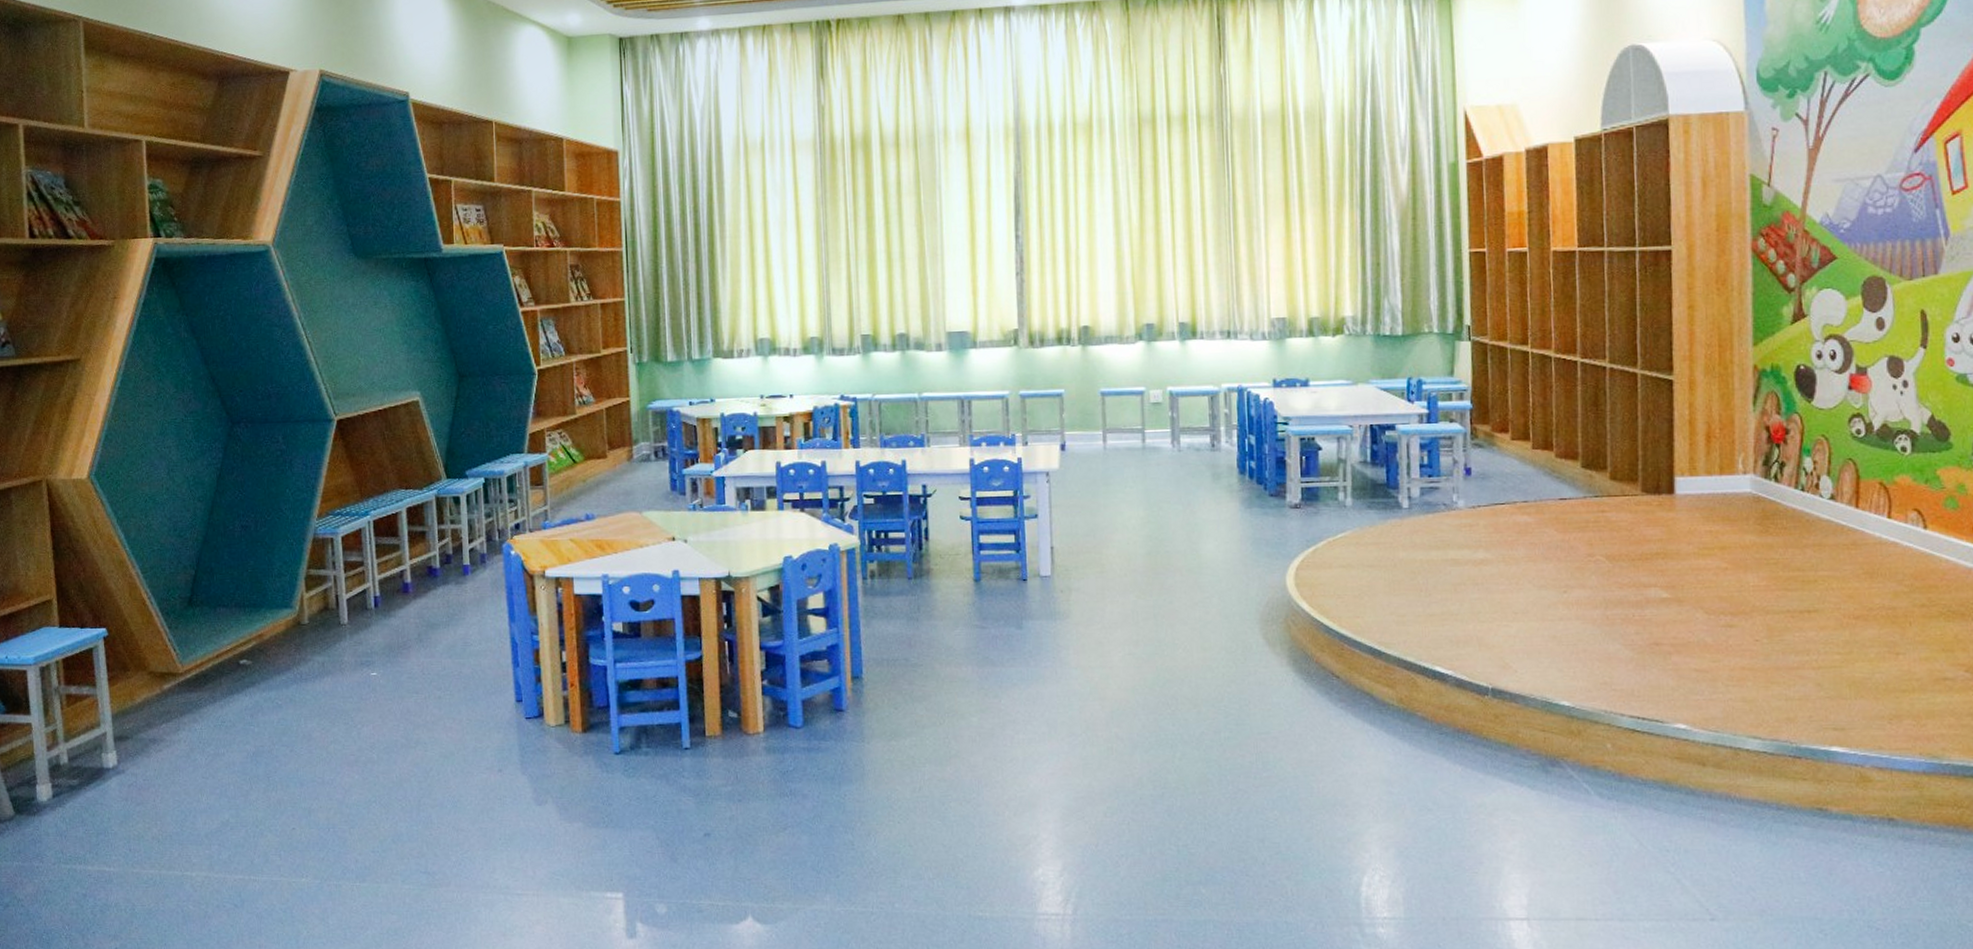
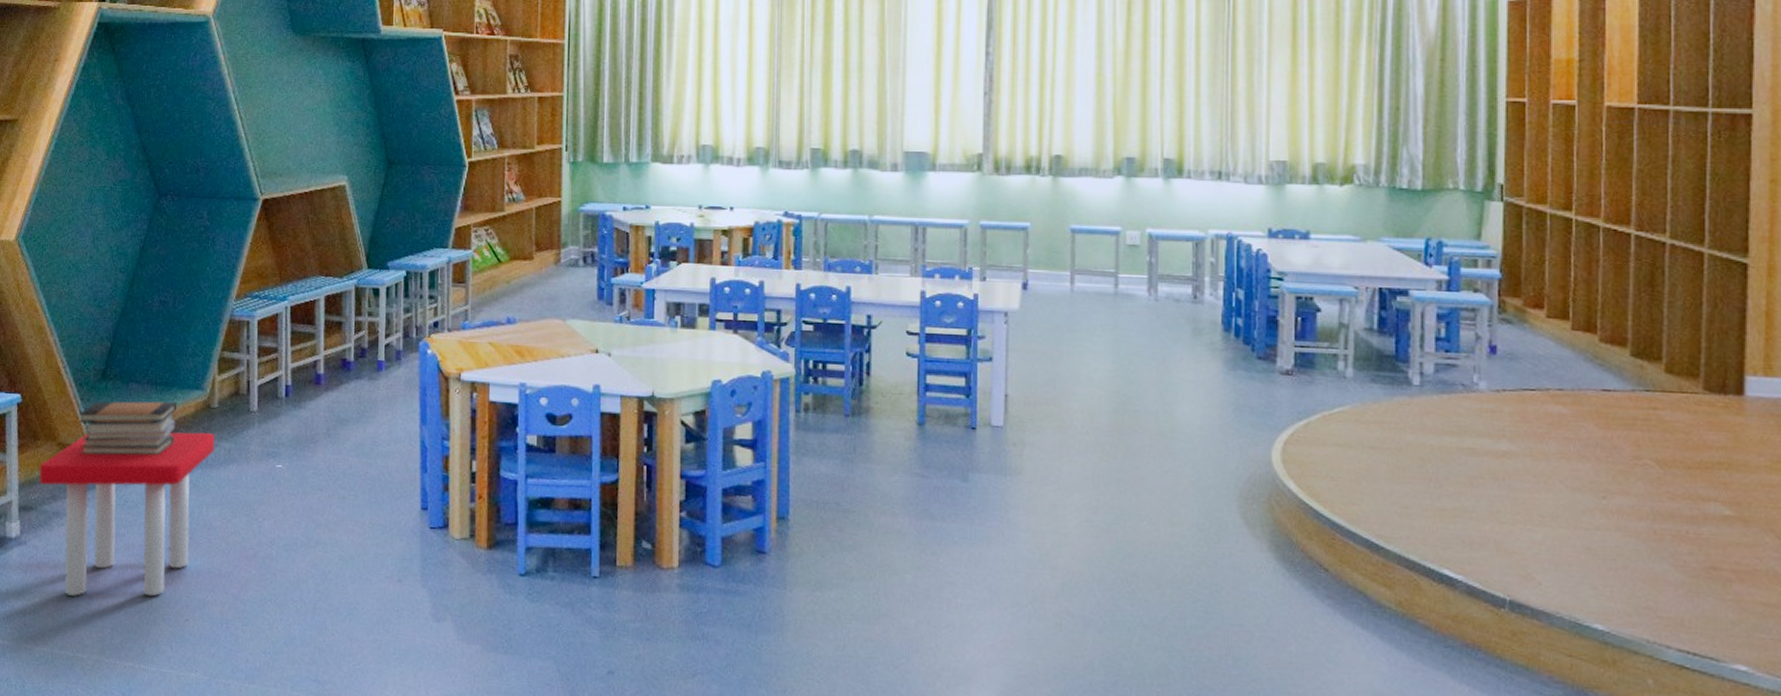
stool: none [131,649,308,818] -> present [39,432,215,597]
book stack: none [169,621,267,680] -> present [79,401,177,455]

